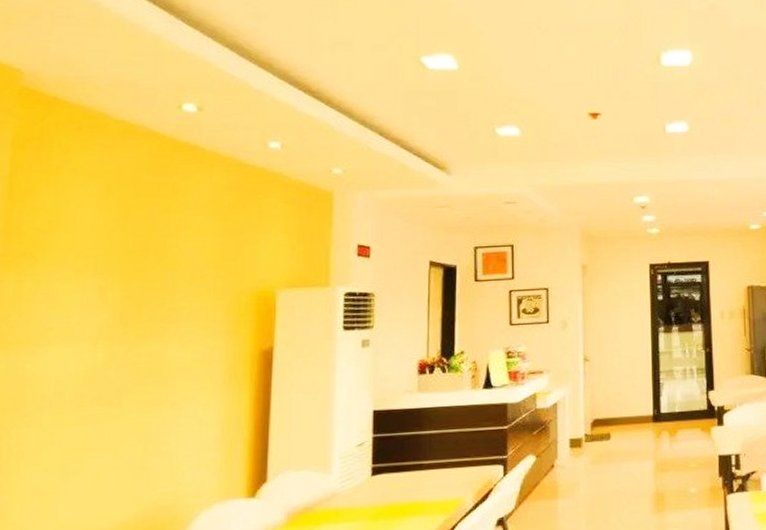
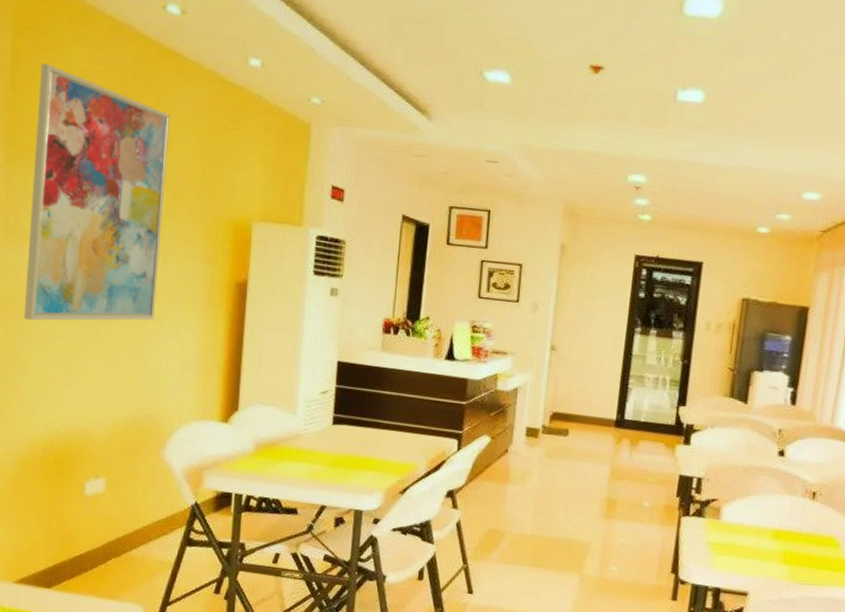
wall art: none [12,171,187,431] -> present [24,63,171,321]

